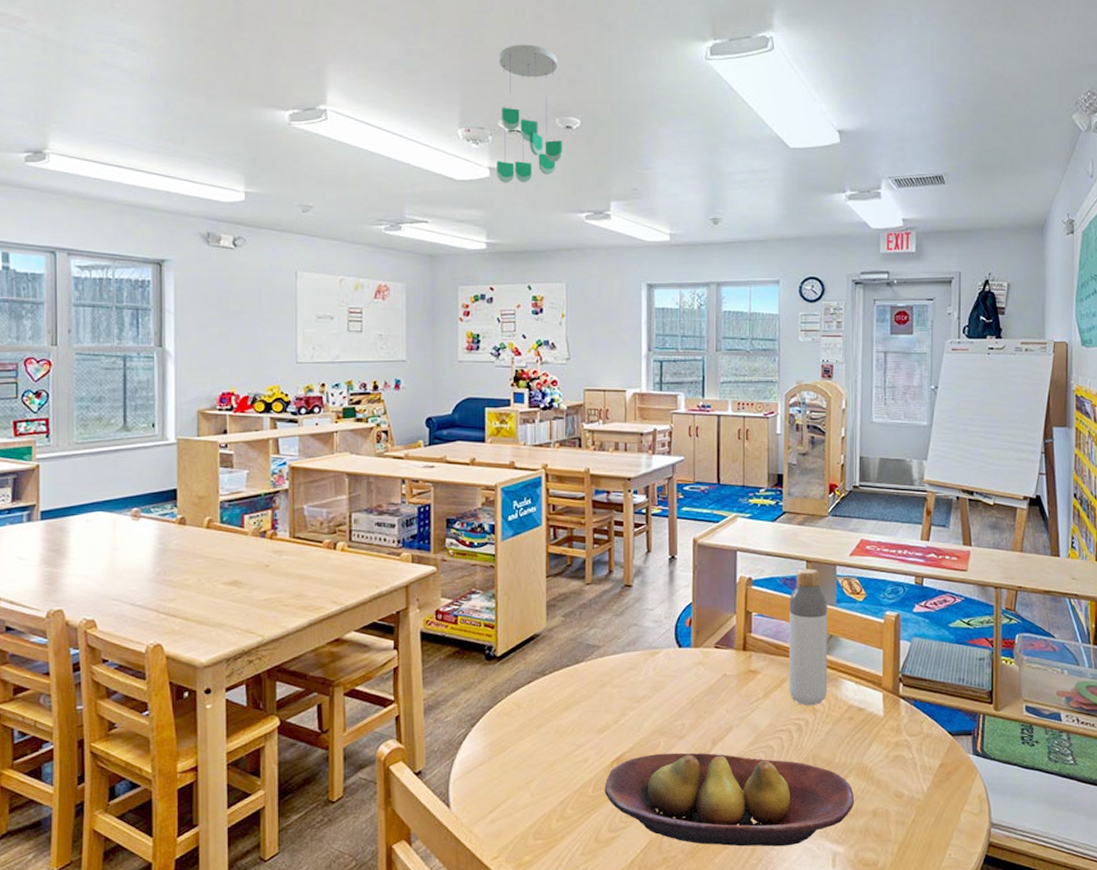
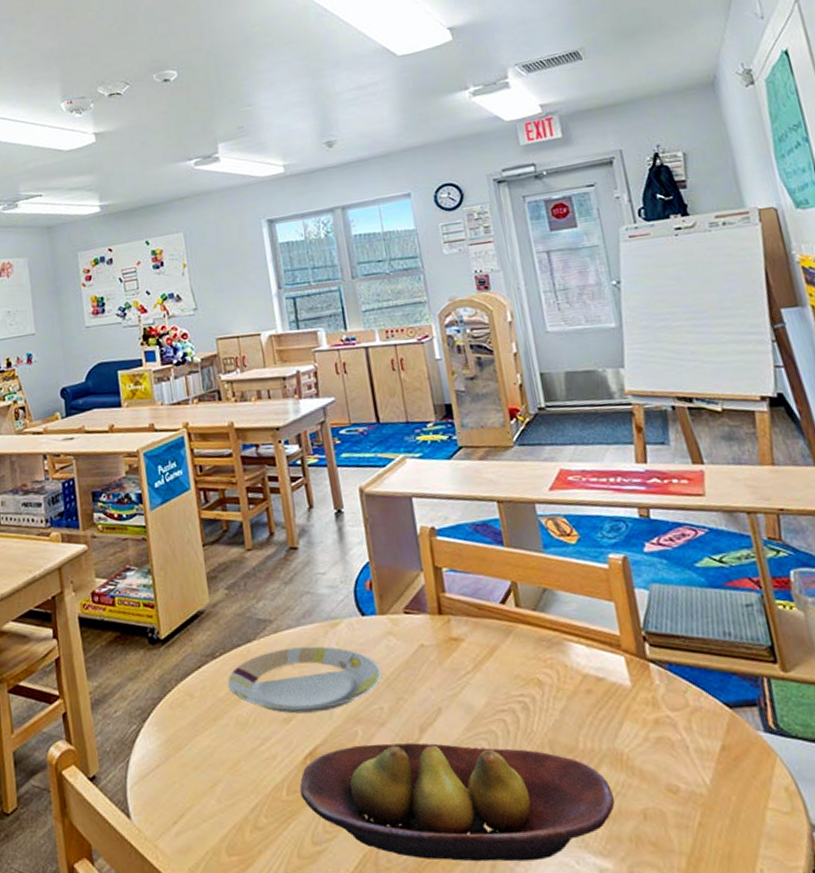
ceiling mobile: present [497,44,563,183] -> none [91,10,164,145]
plate: none [554,670,688,726] -> present [228,646,382,714]
bottle: present [789,568,827,705] -> none [484,510,552,678]

